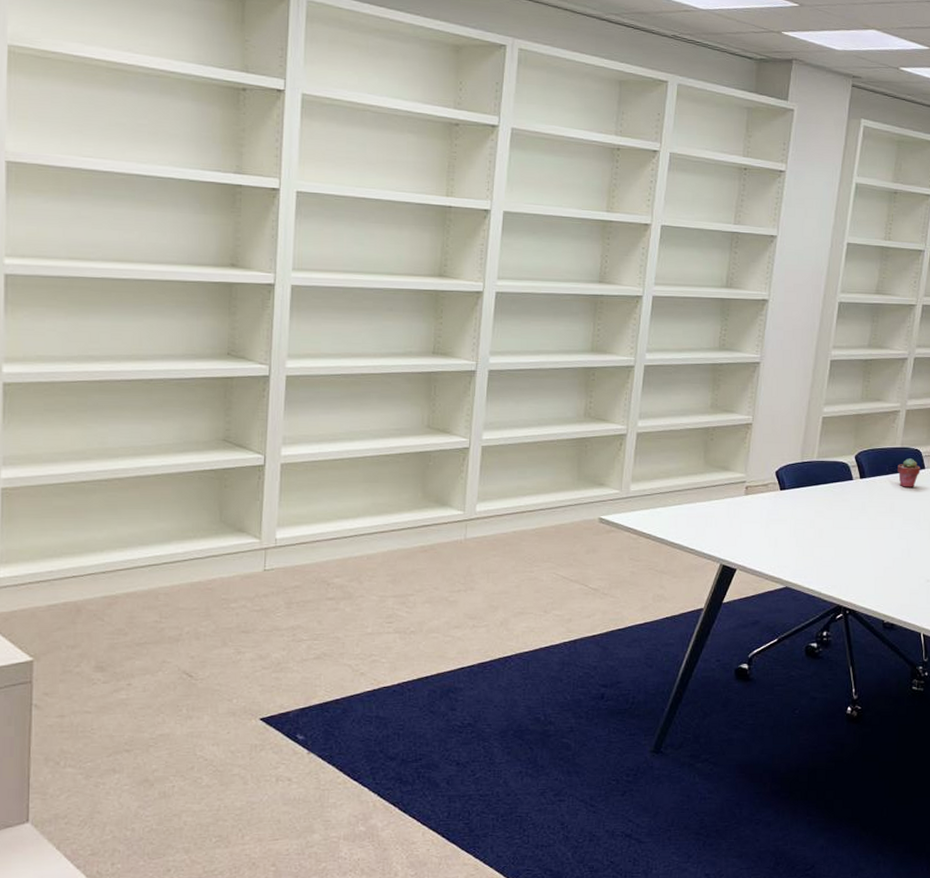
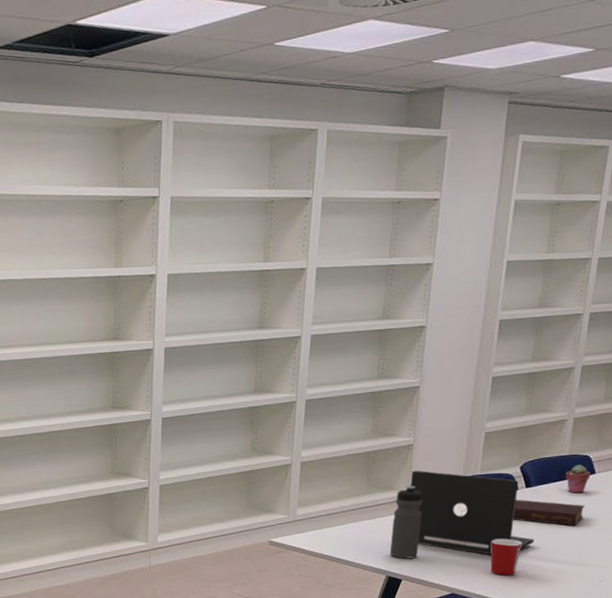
water bottle: none [724,467,760,547] -> present [389,486,423,559]
laptop: none [748,451,867,548] -> present [410,470,535,555]
mug: none [824,530,855,570] -> present [491,538,522,575]
book: none [847,490,915,522] -> present [513,499,585,526]

